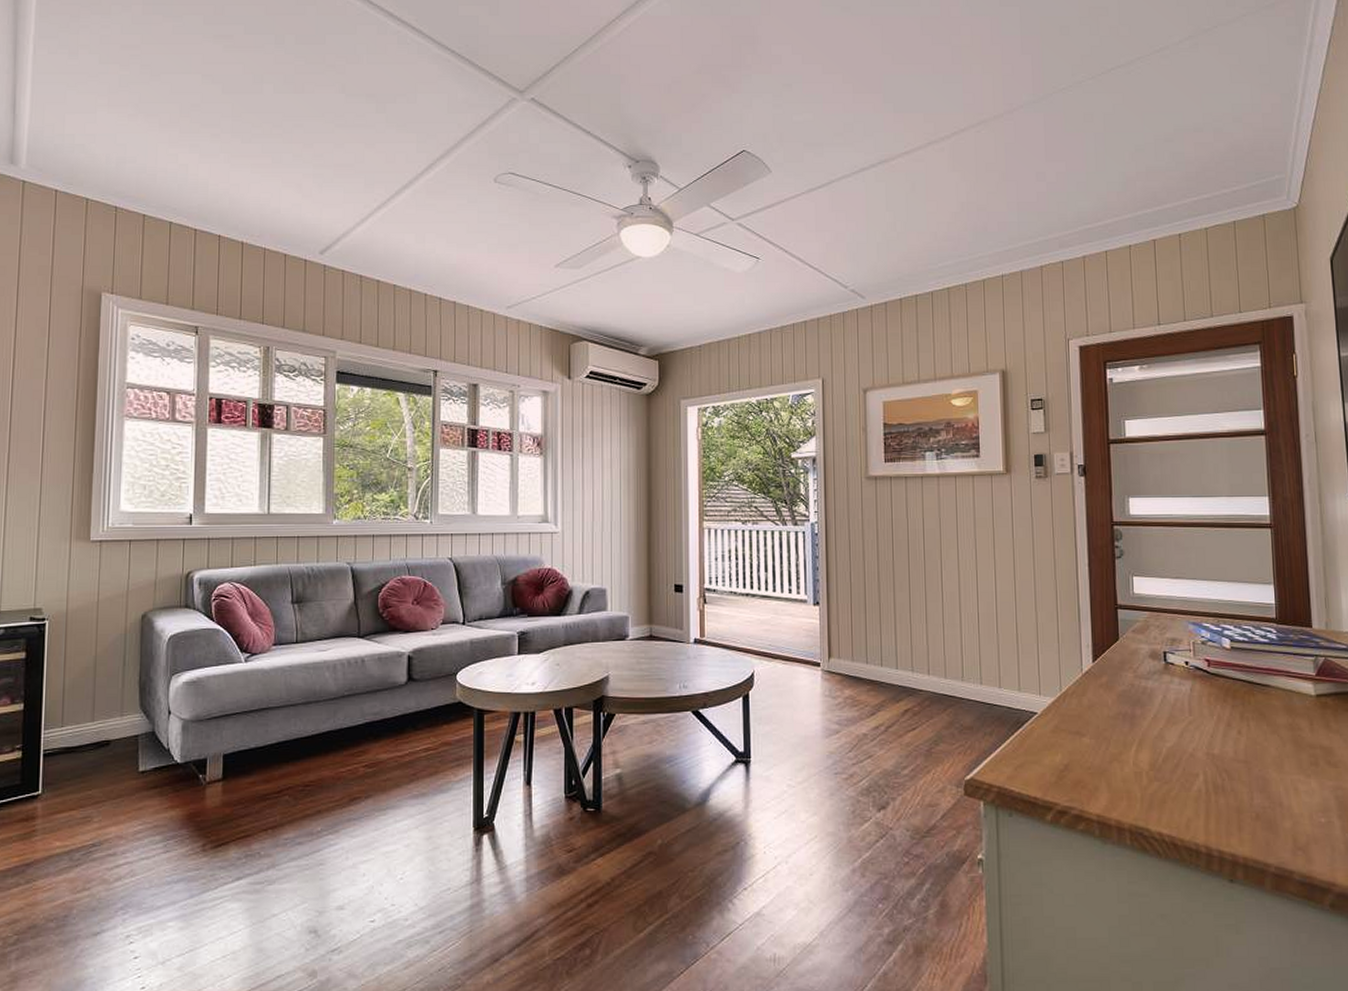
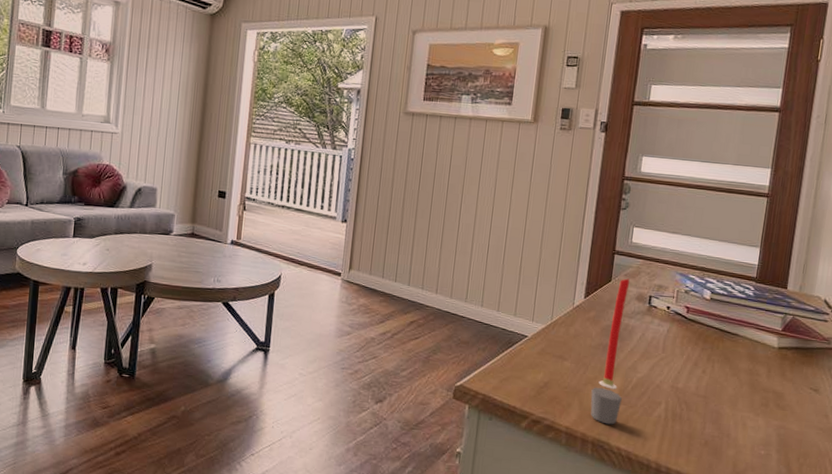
candle: none [1118,634,1155,807] -> present [590,278,630,425]

